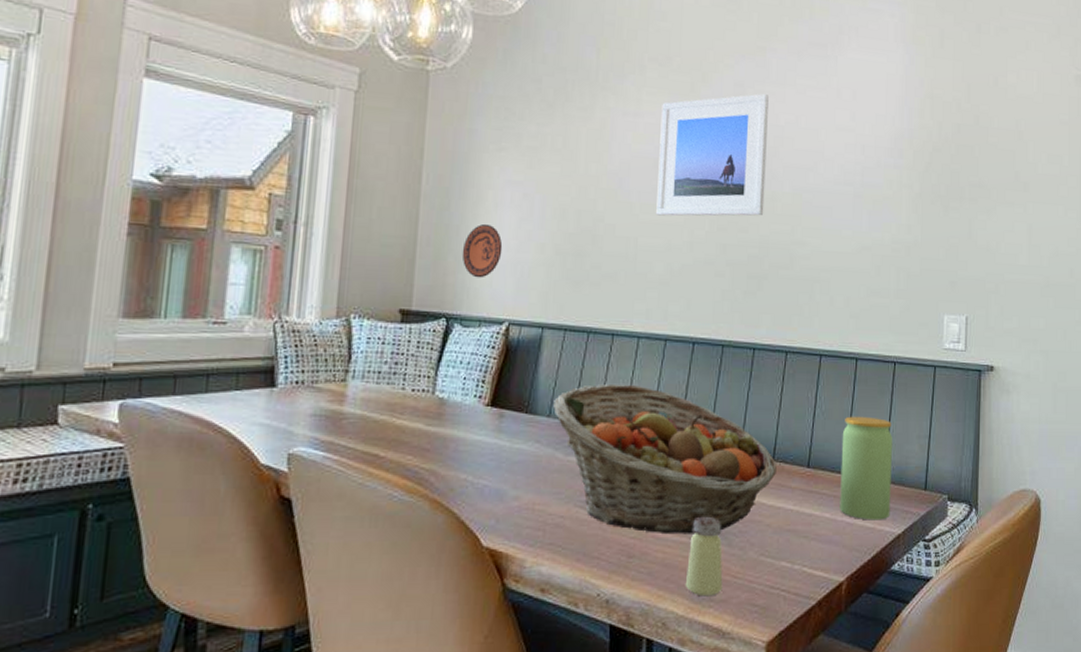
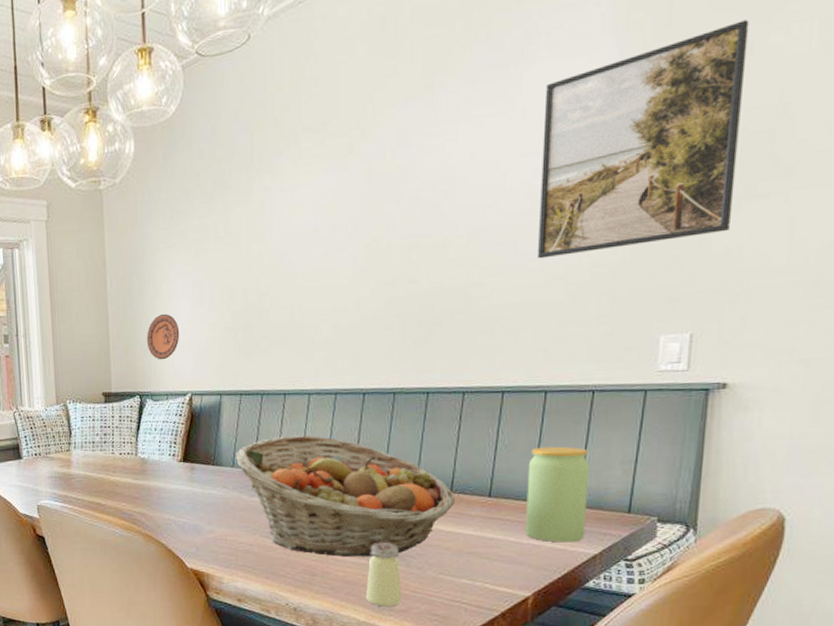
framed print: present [656,93,769,216] -> none [319,135,438,281]
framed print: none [848,57,994,229] -> present [536,20,749,259]

